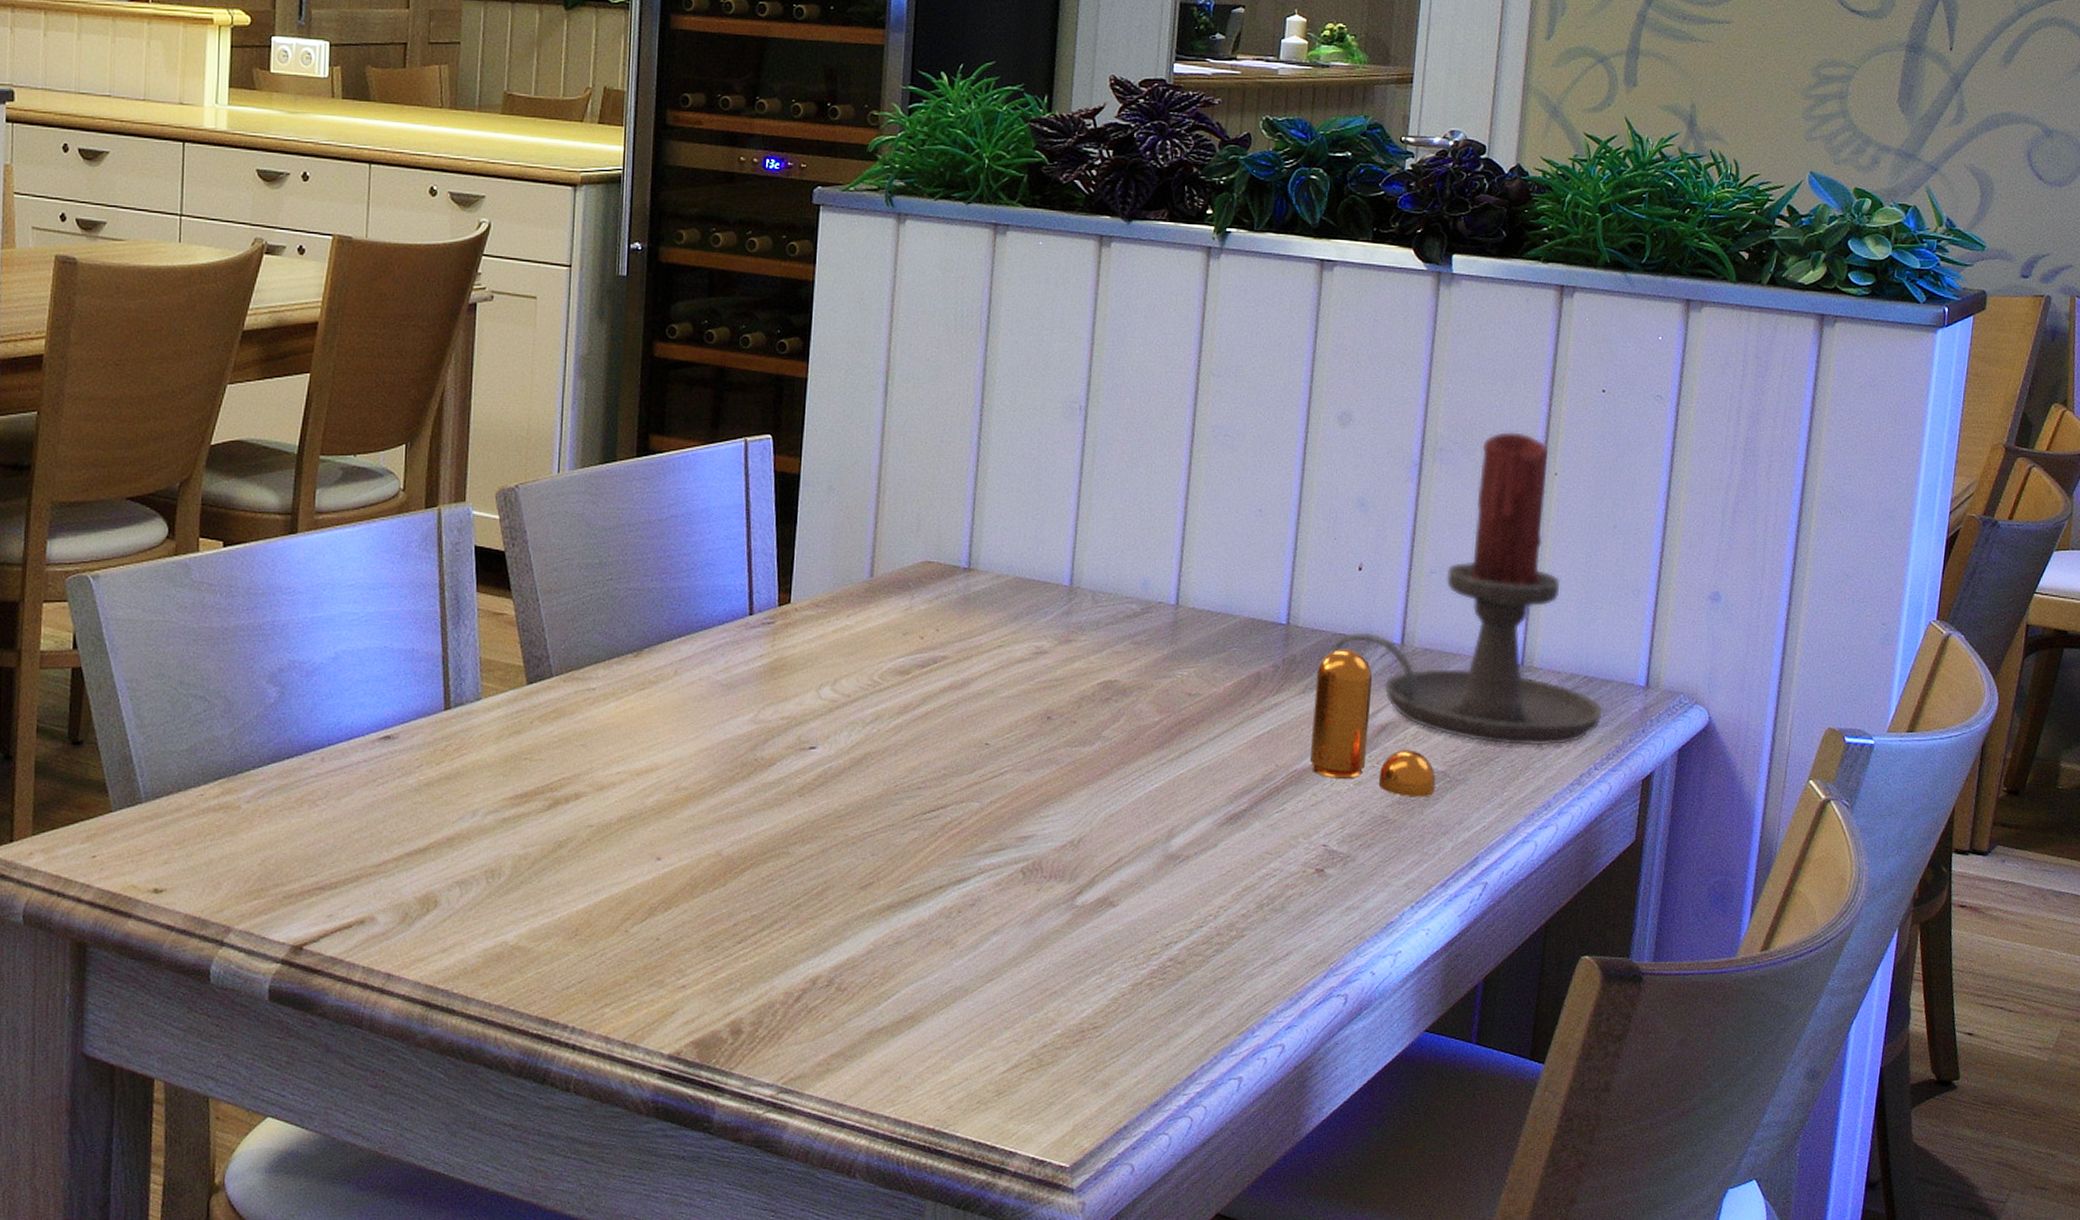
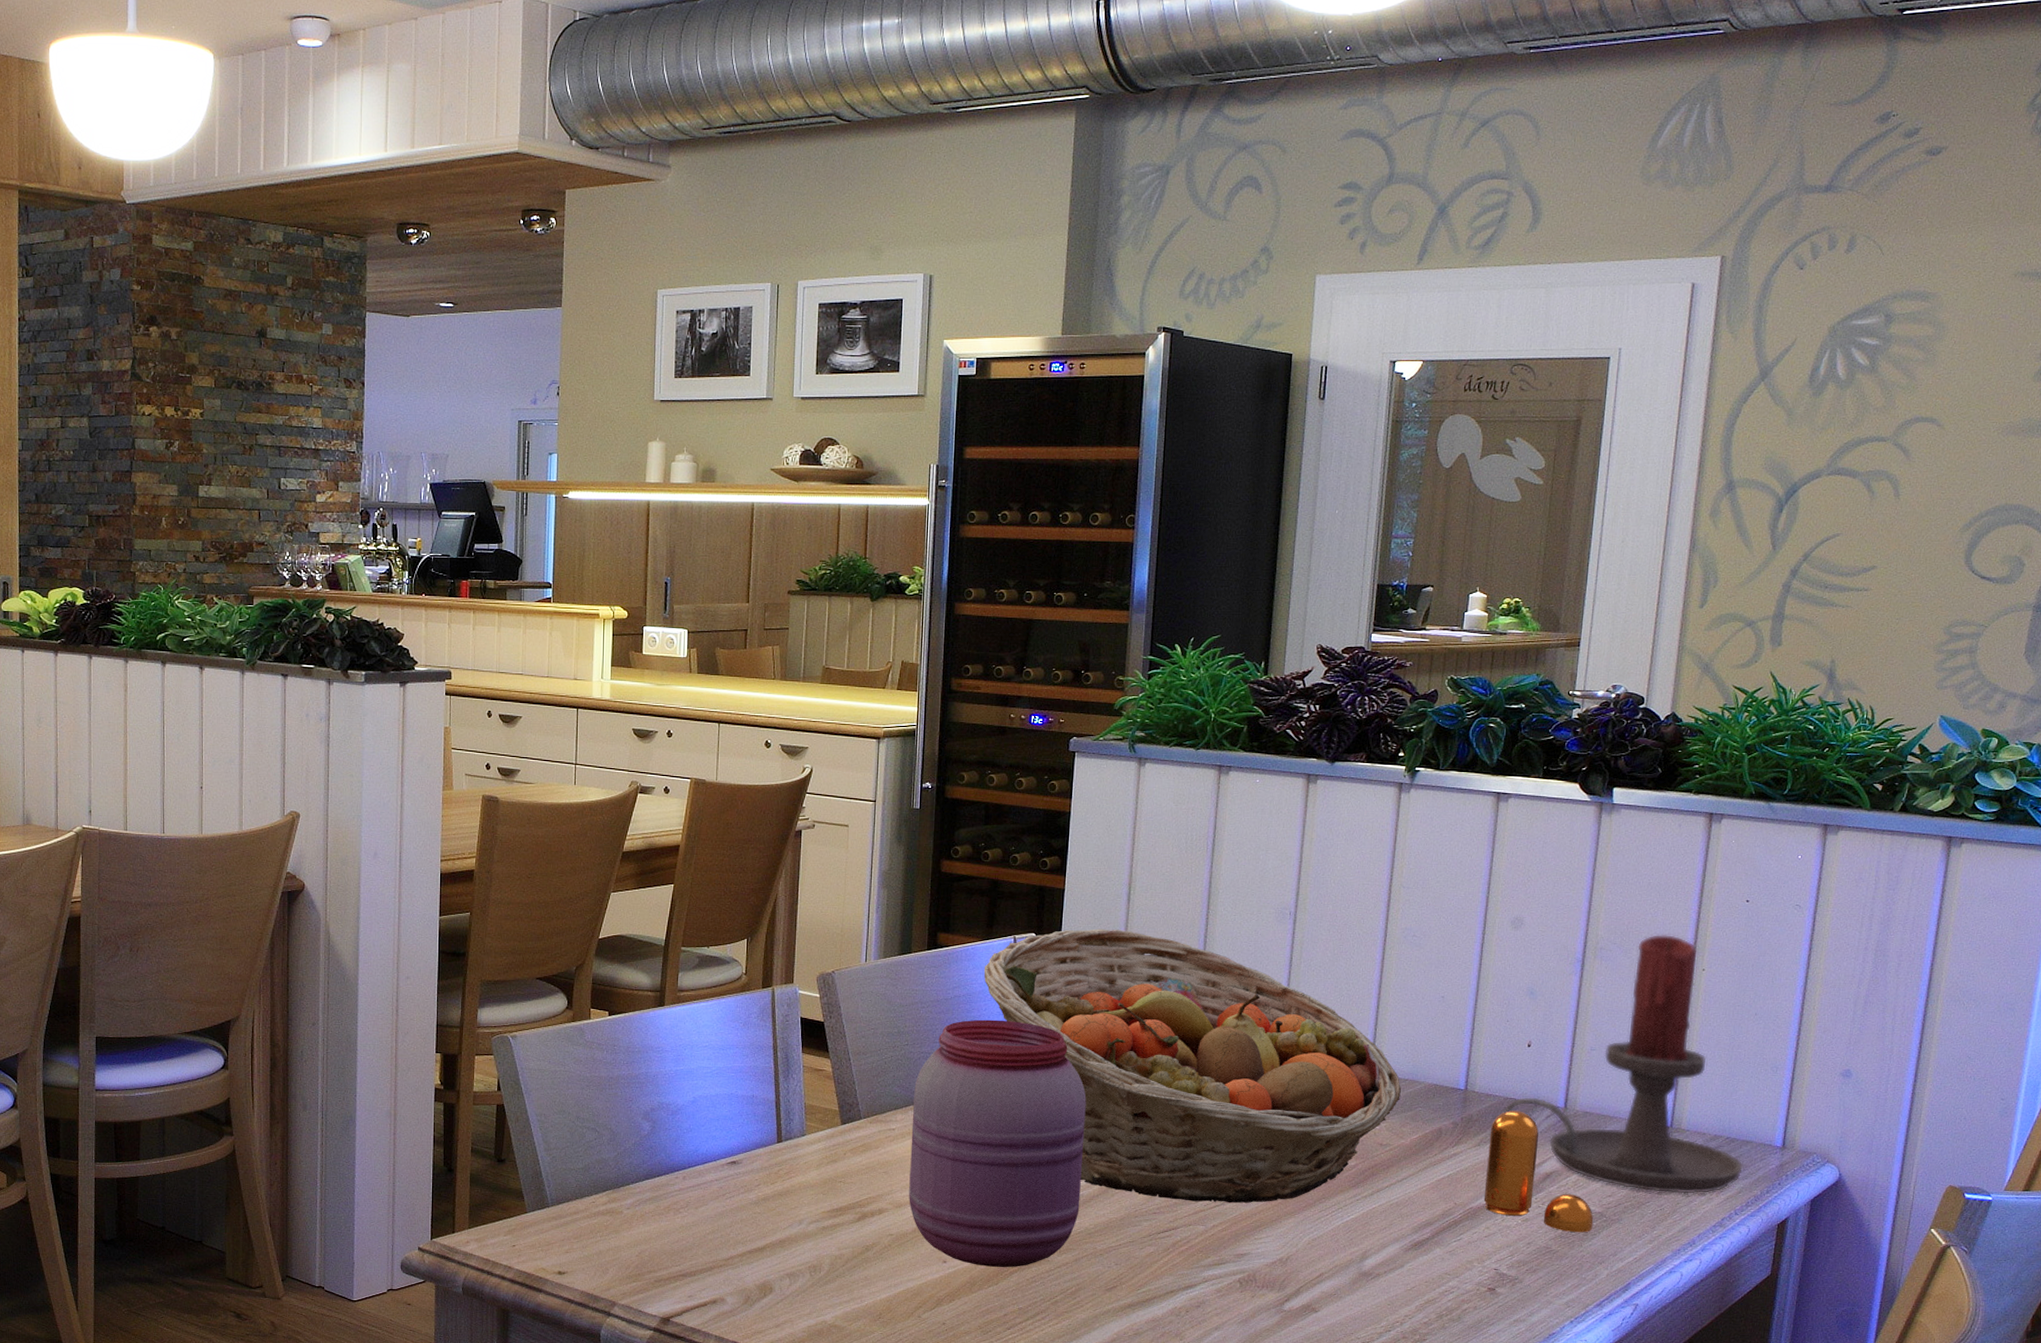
jar: none [613,545,835,864] -> present [909,1019,1087,1268]
fruit basket: none [707,428,1213,773] -> present [983,928,1401,1203]

